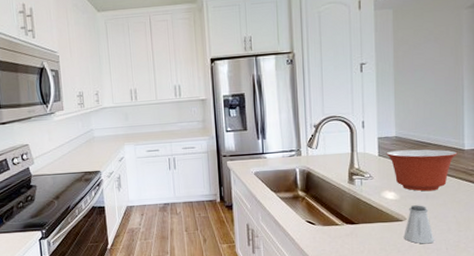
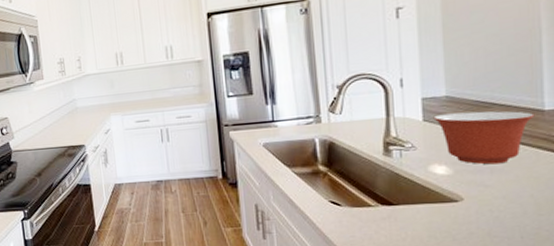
saltshaker: present [404,205,434,244] -> none [460,181,503,231]

